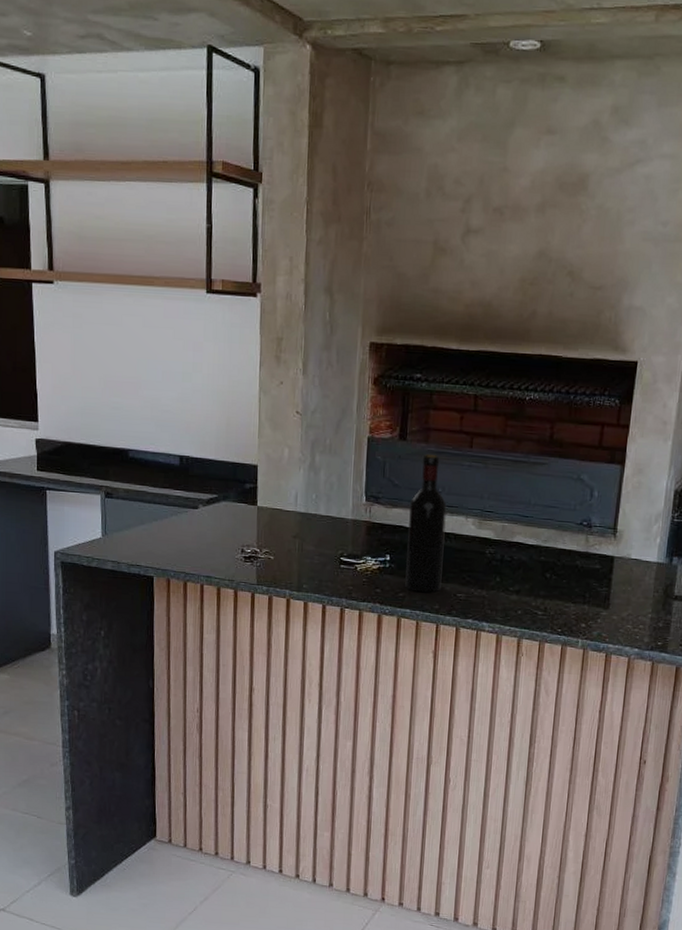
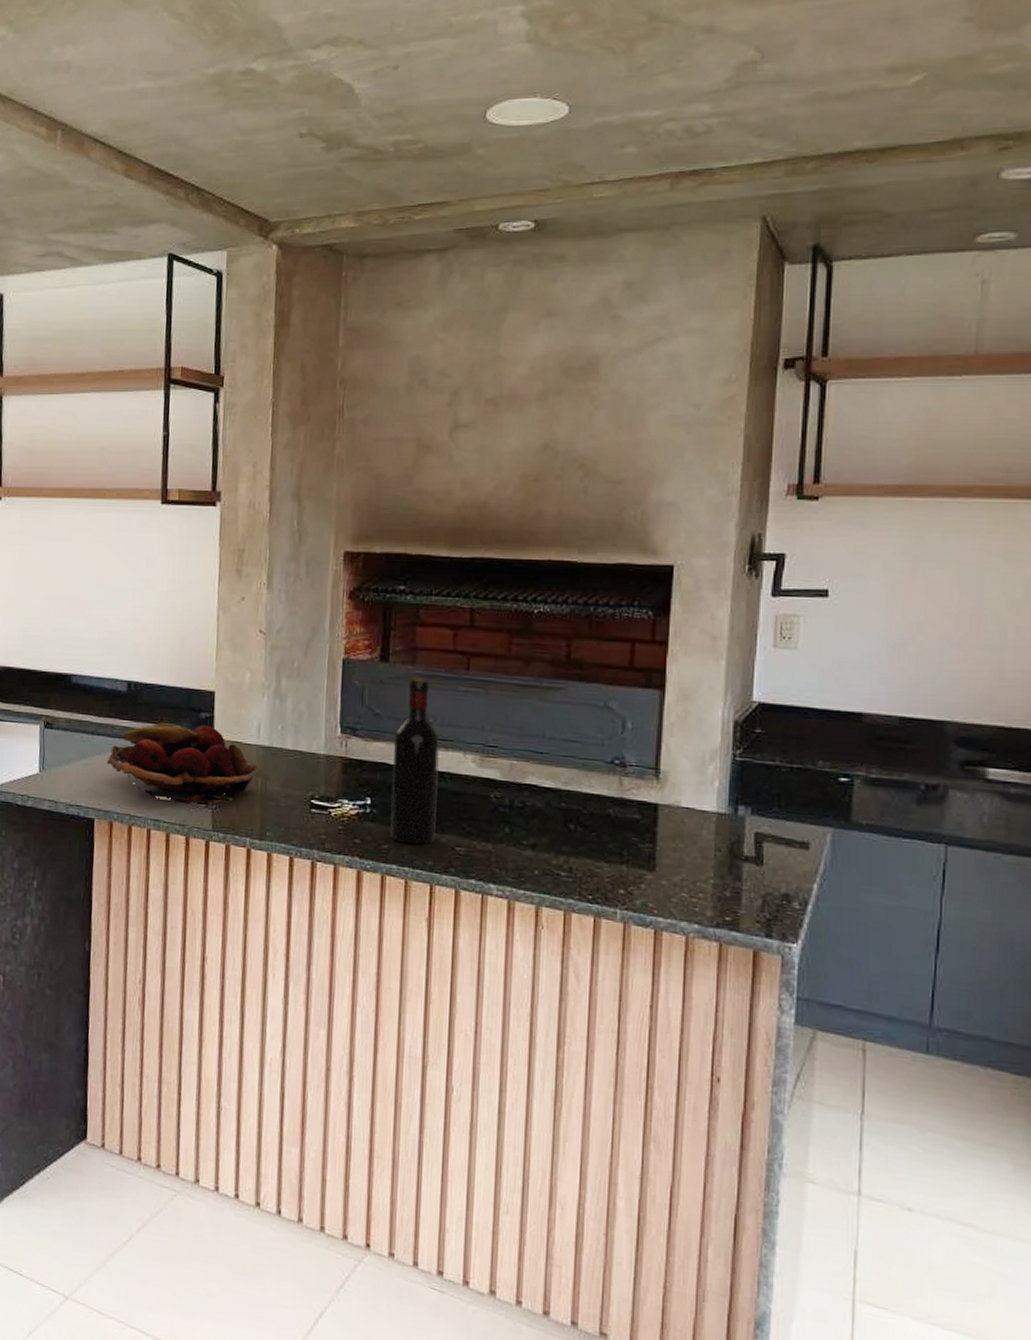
fruit basket: none [162,493,296,562] -> present [106,723,259,804]

